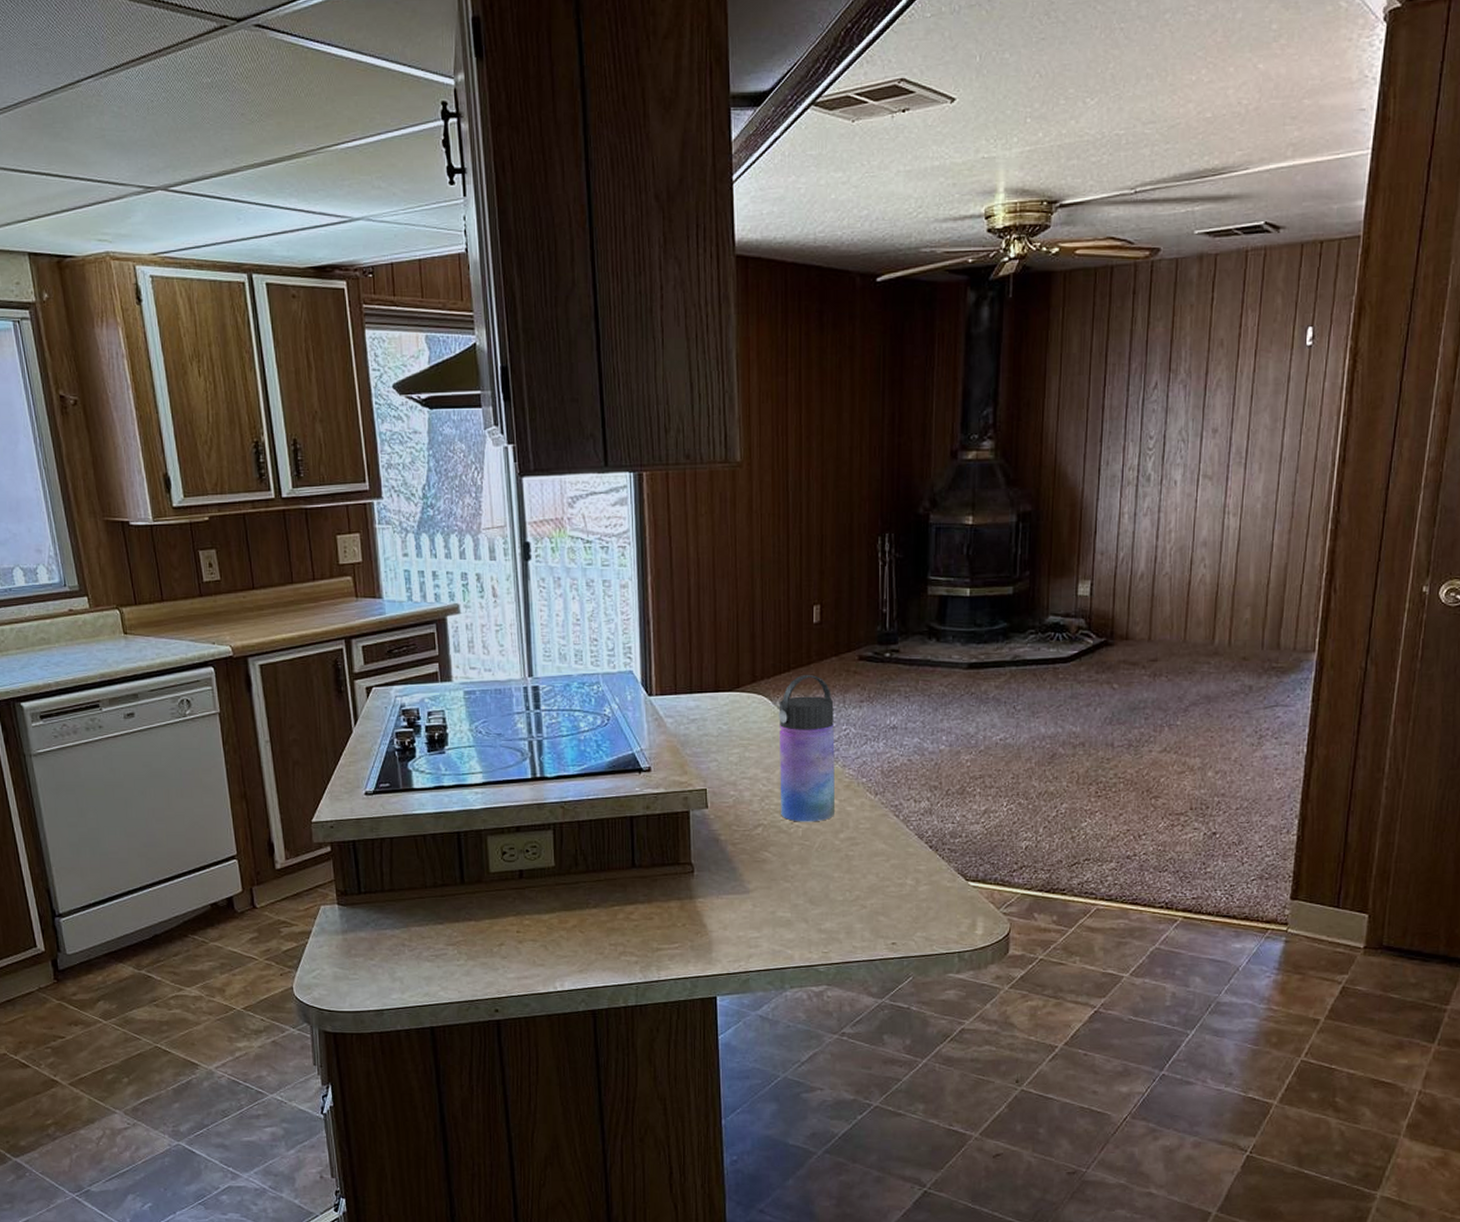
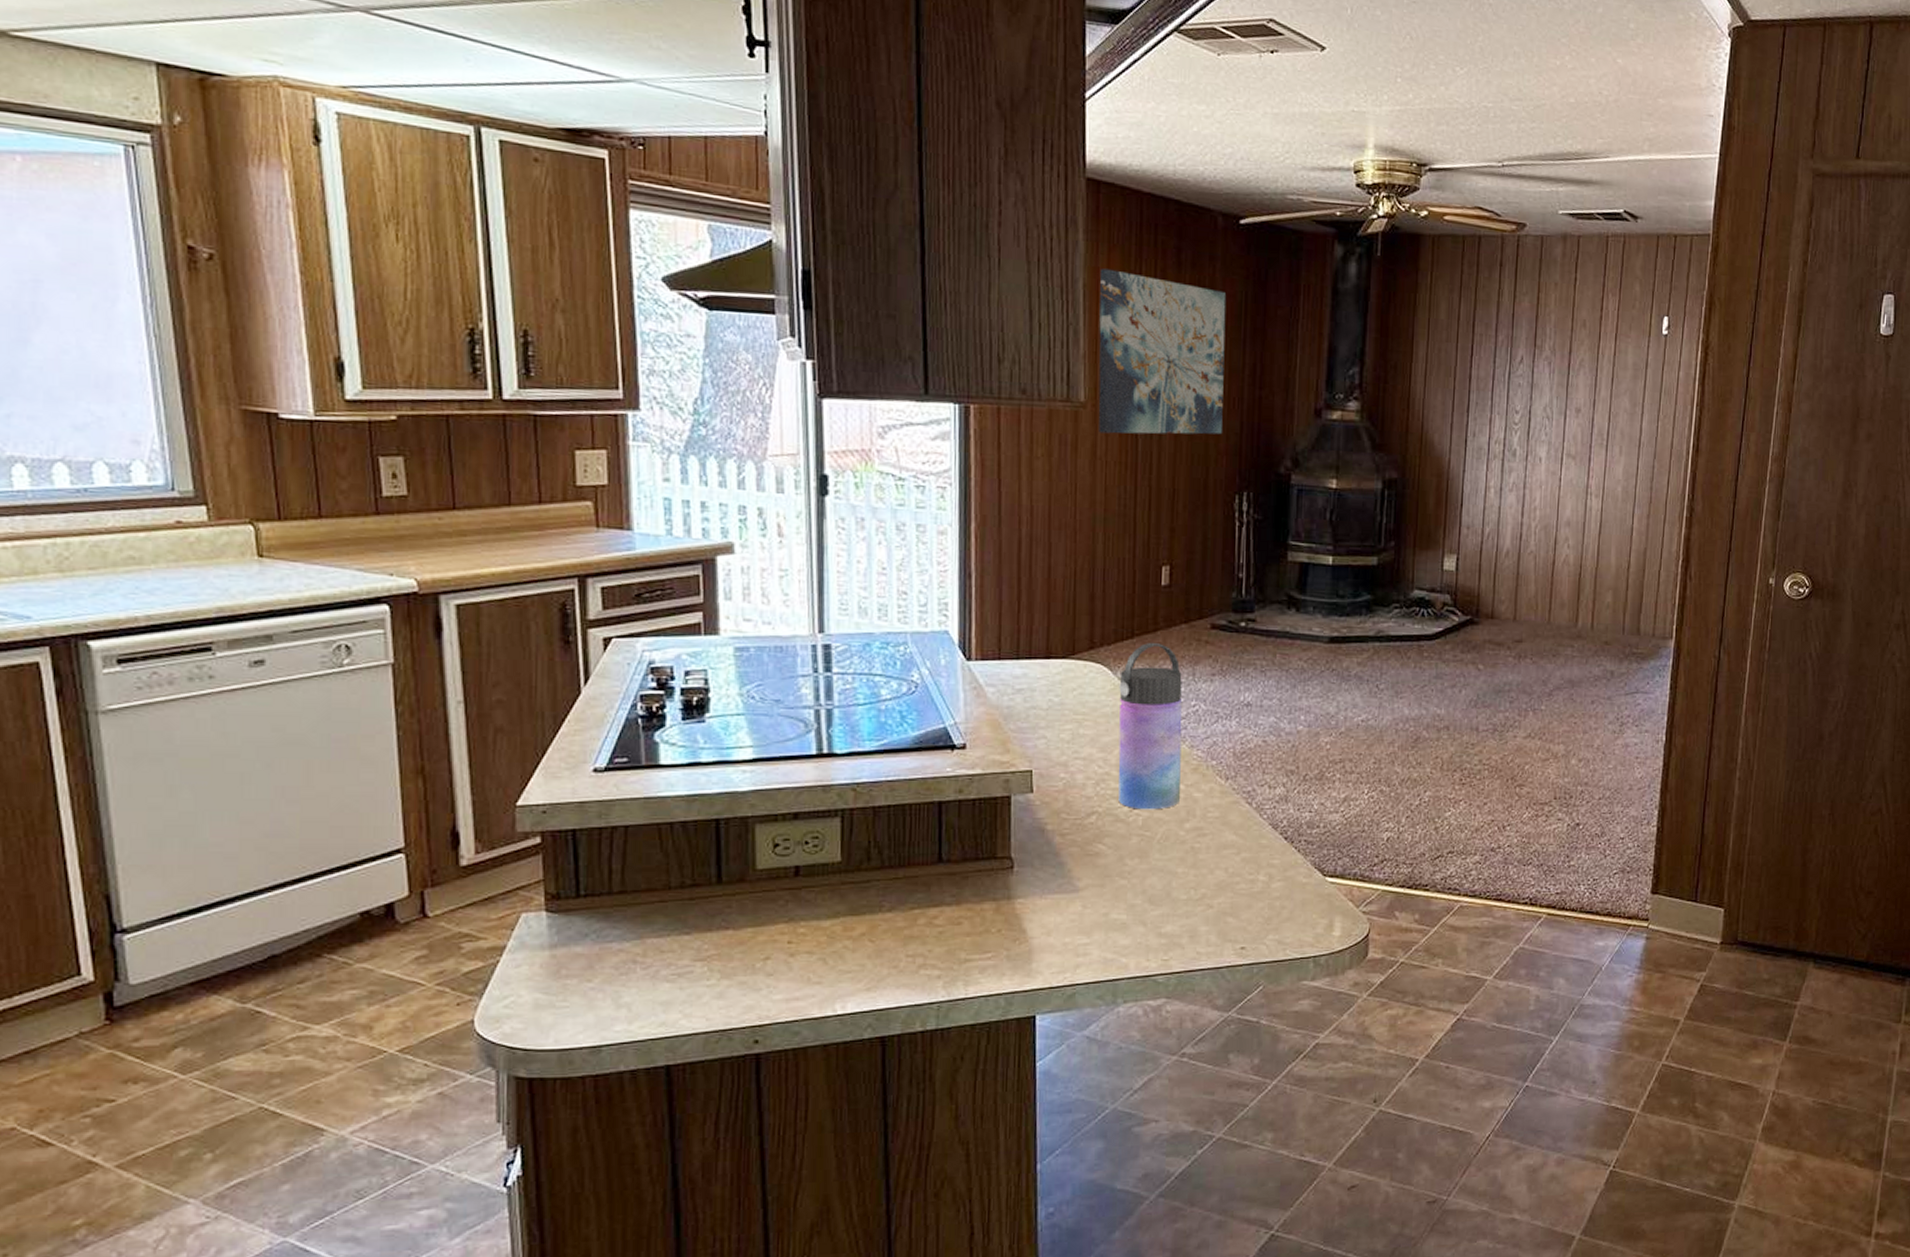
wall art: none [750,338,866,489] -> present [1098,268,1226,435]

